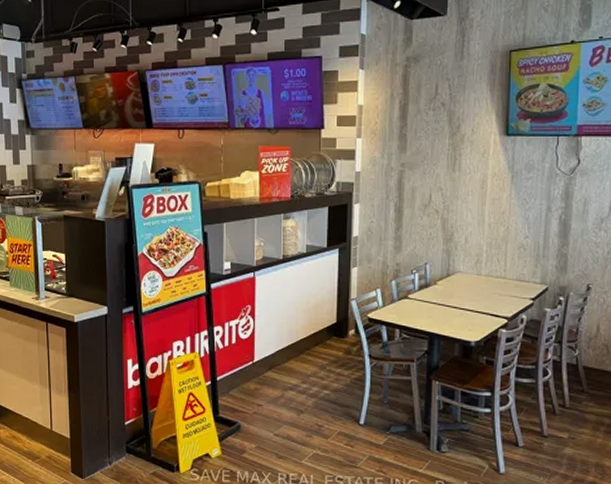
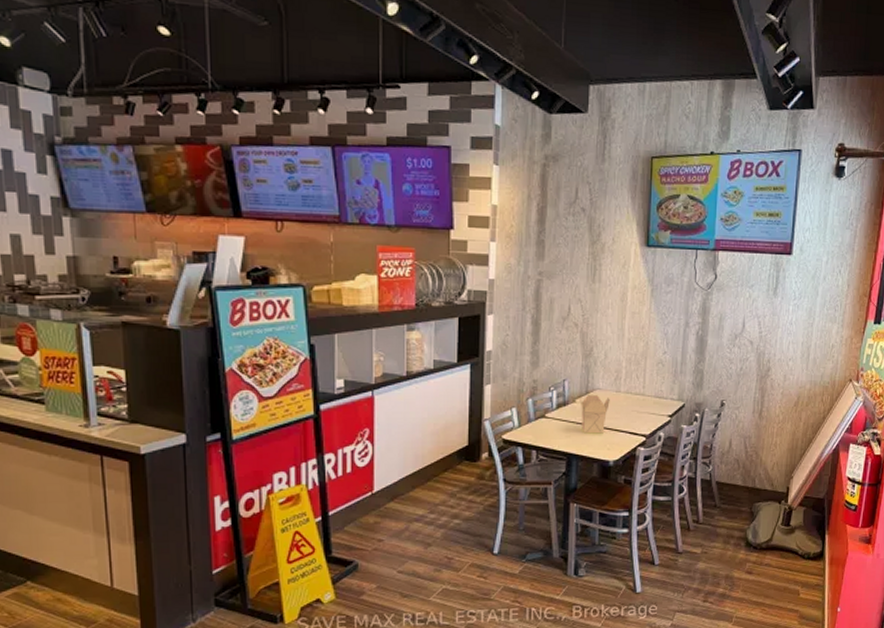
takeout container: none [441,278,471,315] -> present [579,395,610,434]

